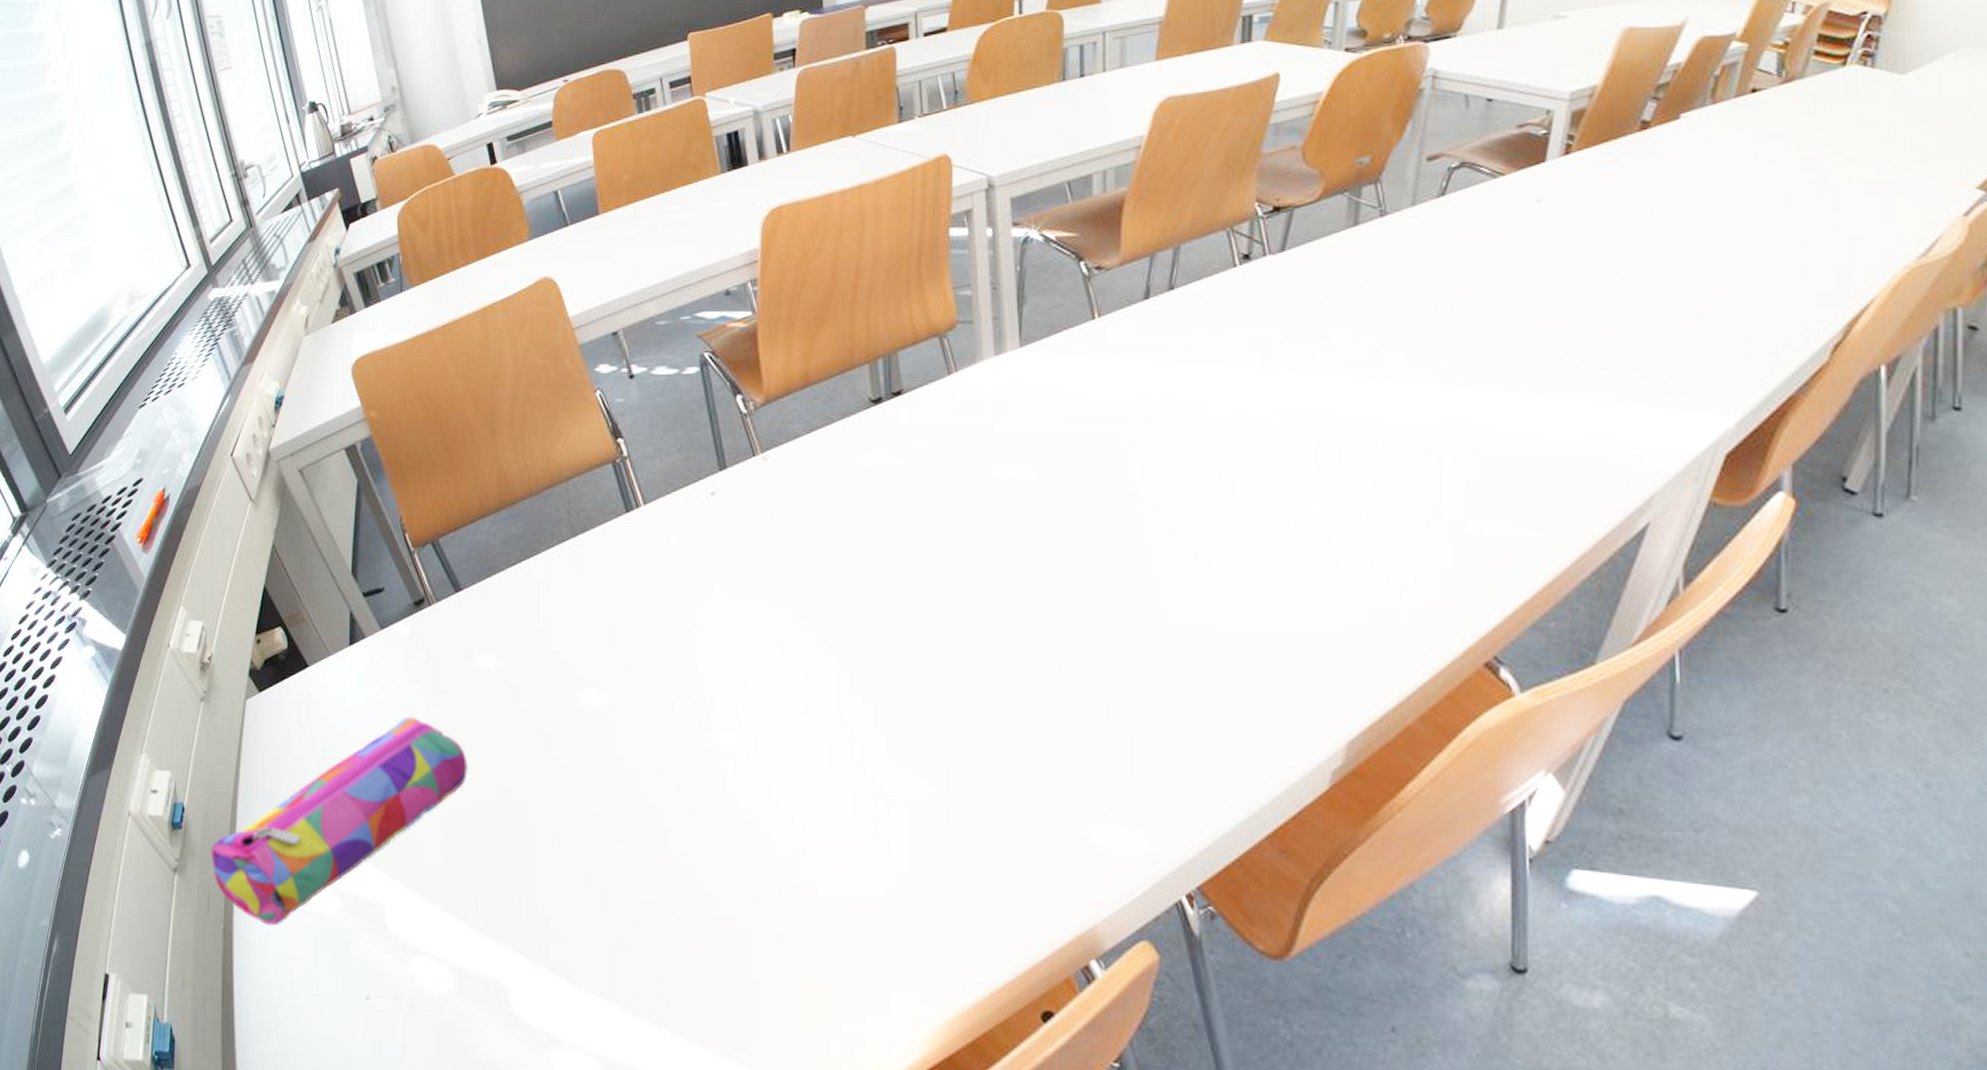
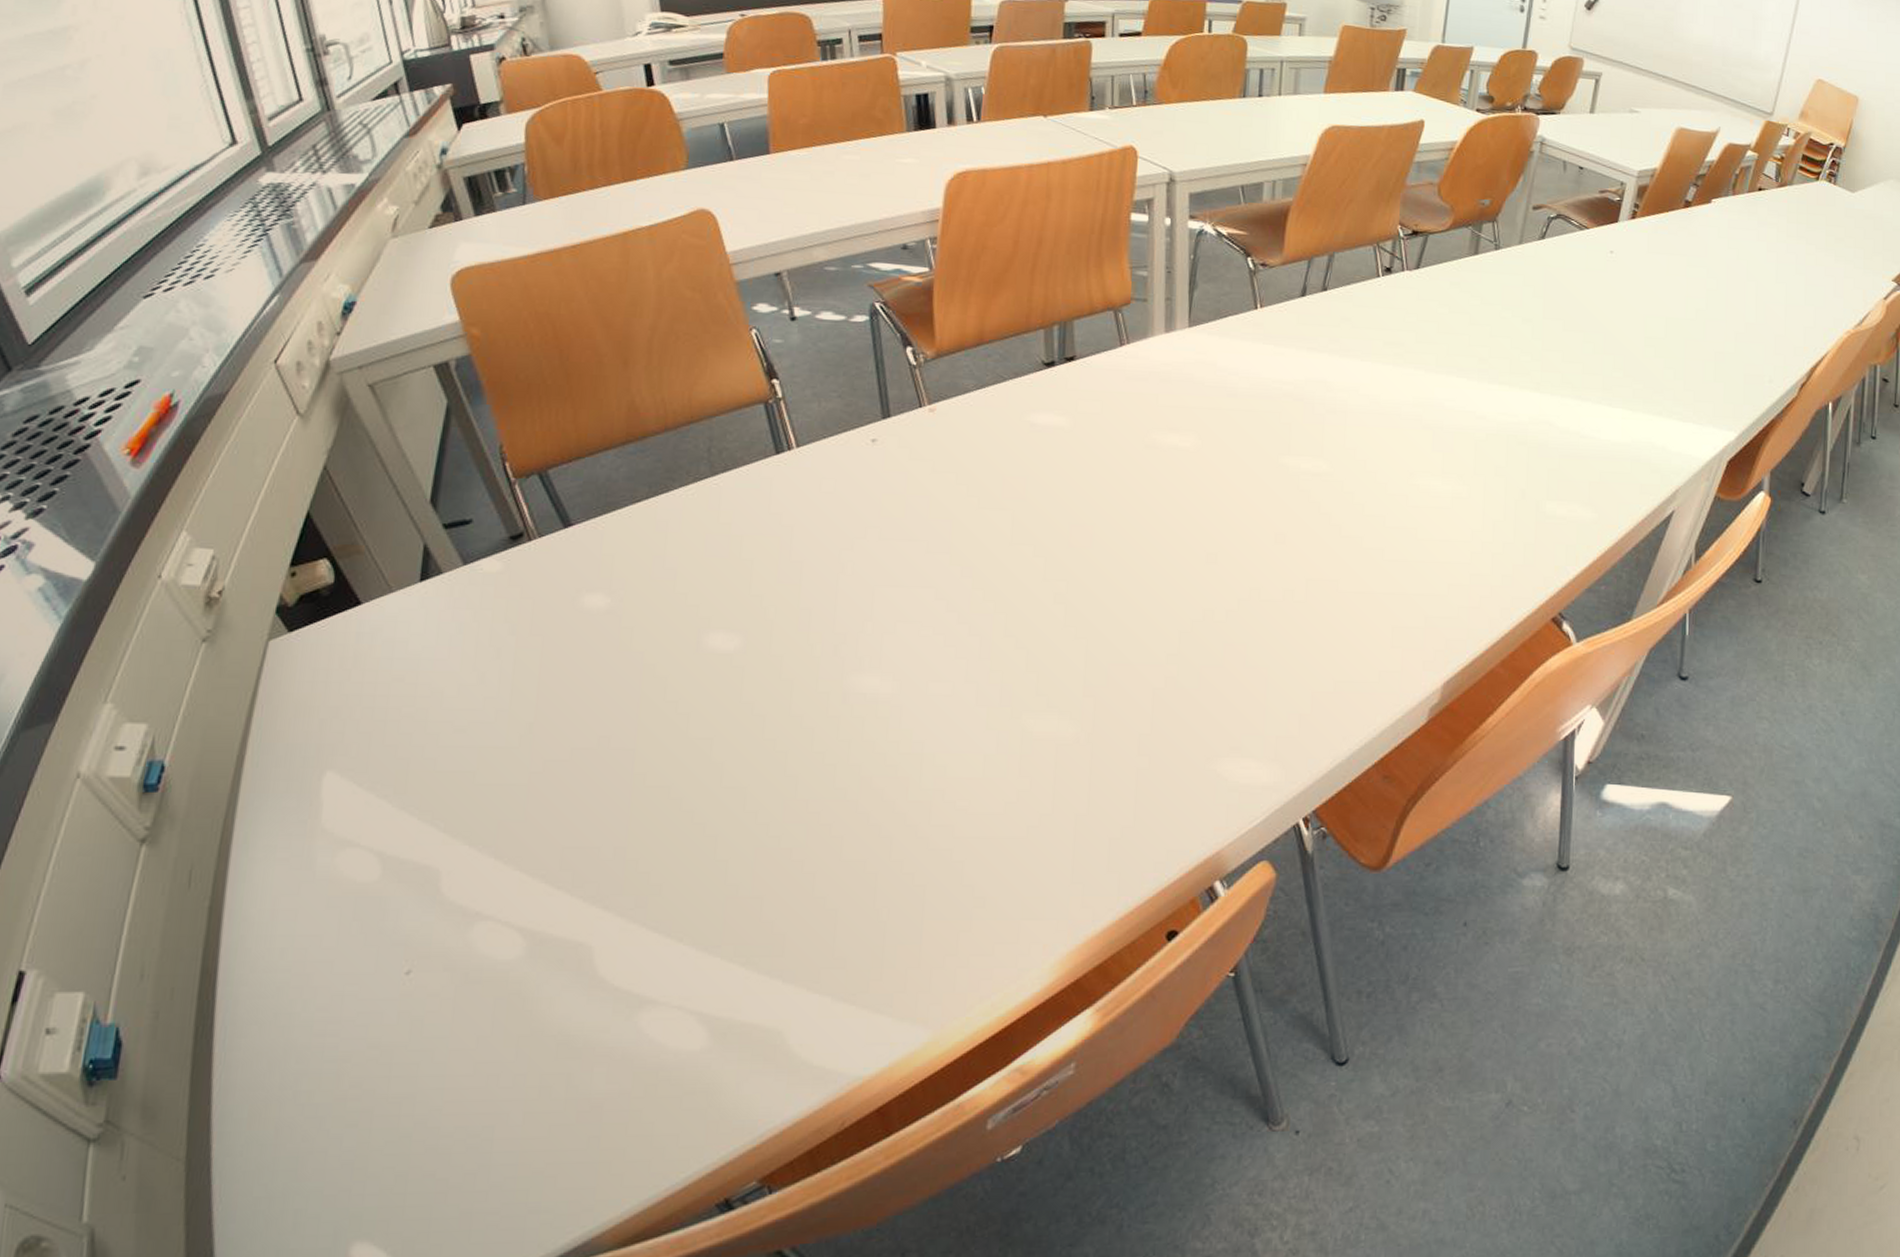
pencil case: present [211,716,467,926] -> none [199,660,563,899]

